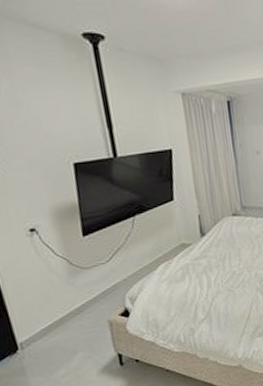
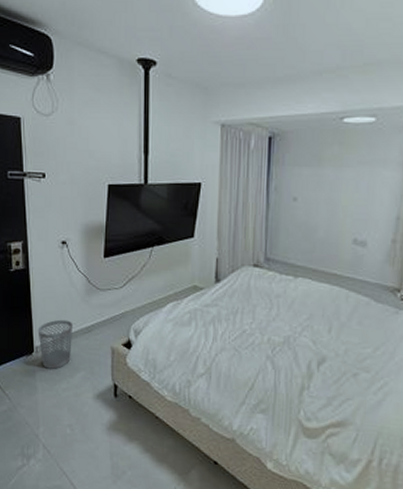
wastebasket: none [18,307,65,362] -> present [37,319,73,369]

